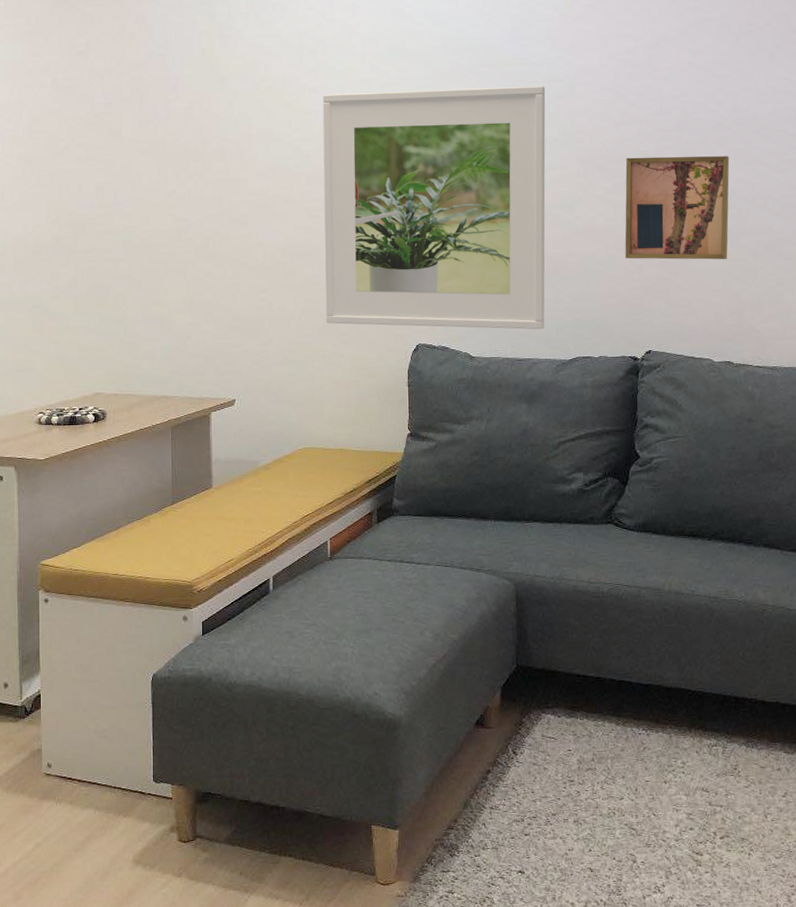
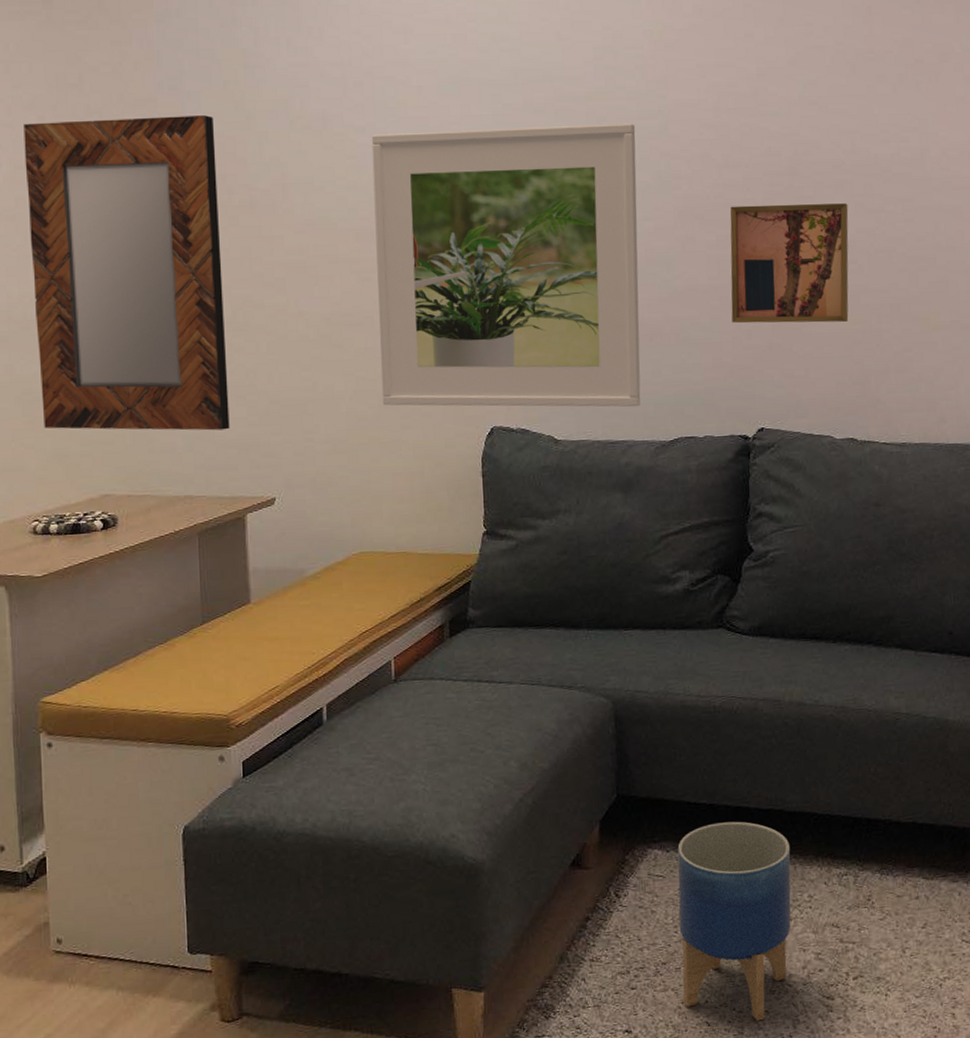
home mirror: none [41,78,199,342] -> present [23,115,230,431]
planter: none [567,693,667,870] -> present [677,821,791,1021]

